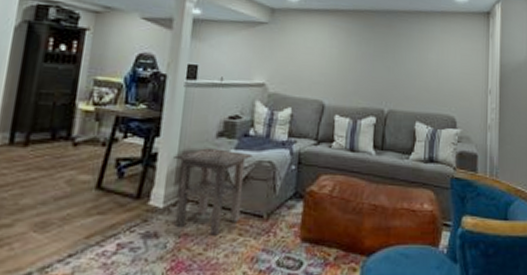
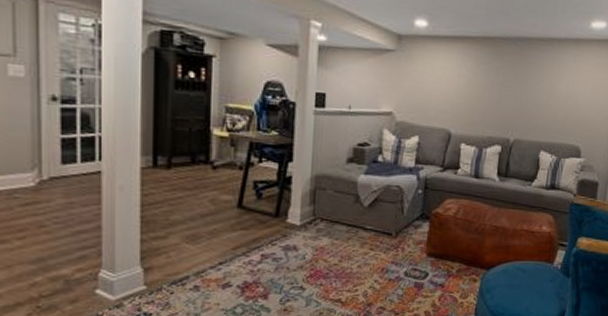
side table: present [174,148,252,236] -> none [307,173,381,250]

